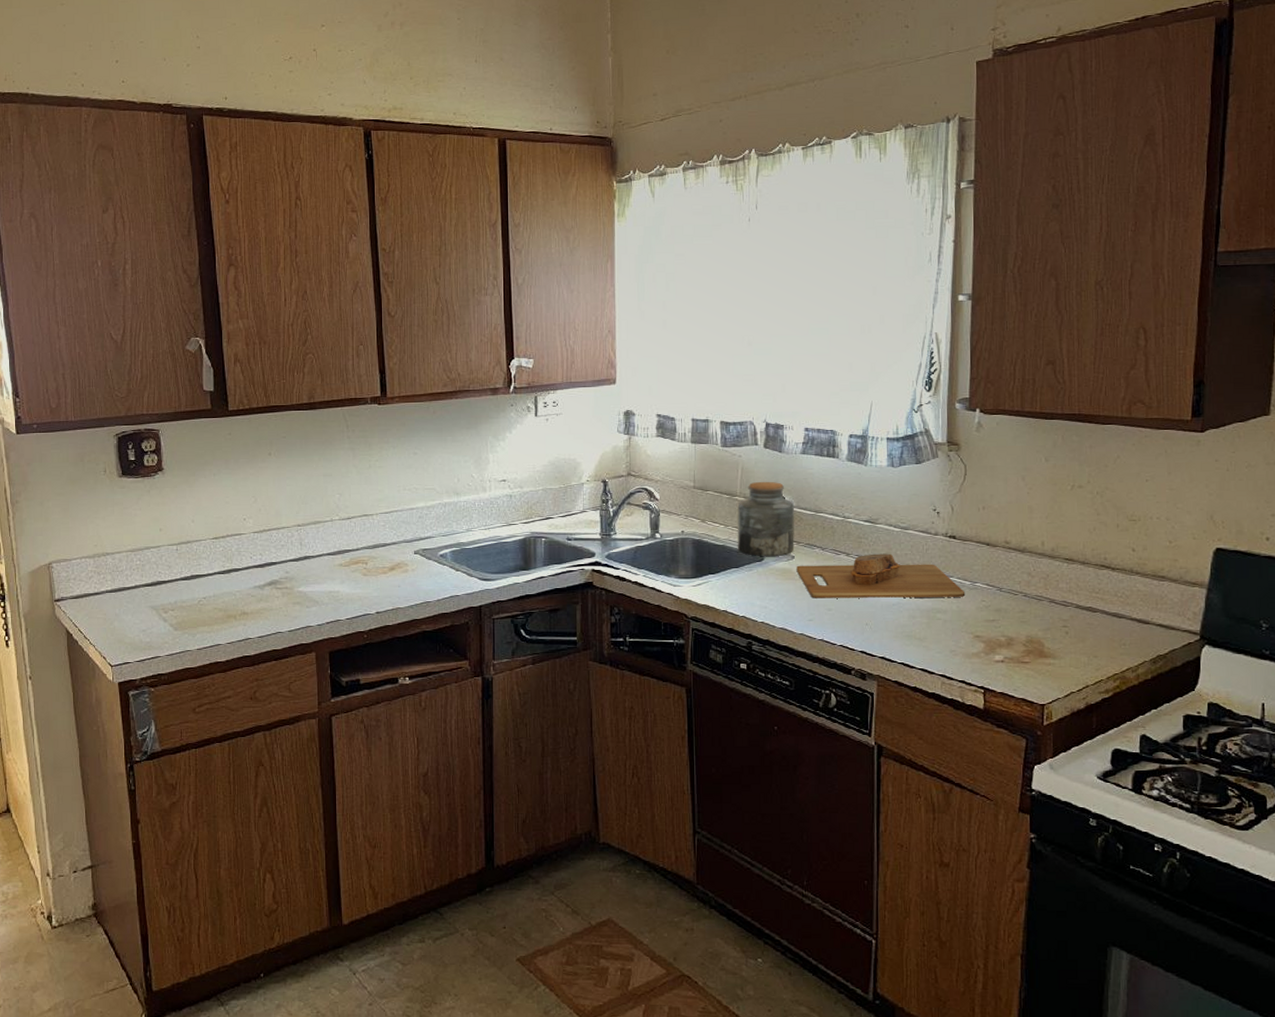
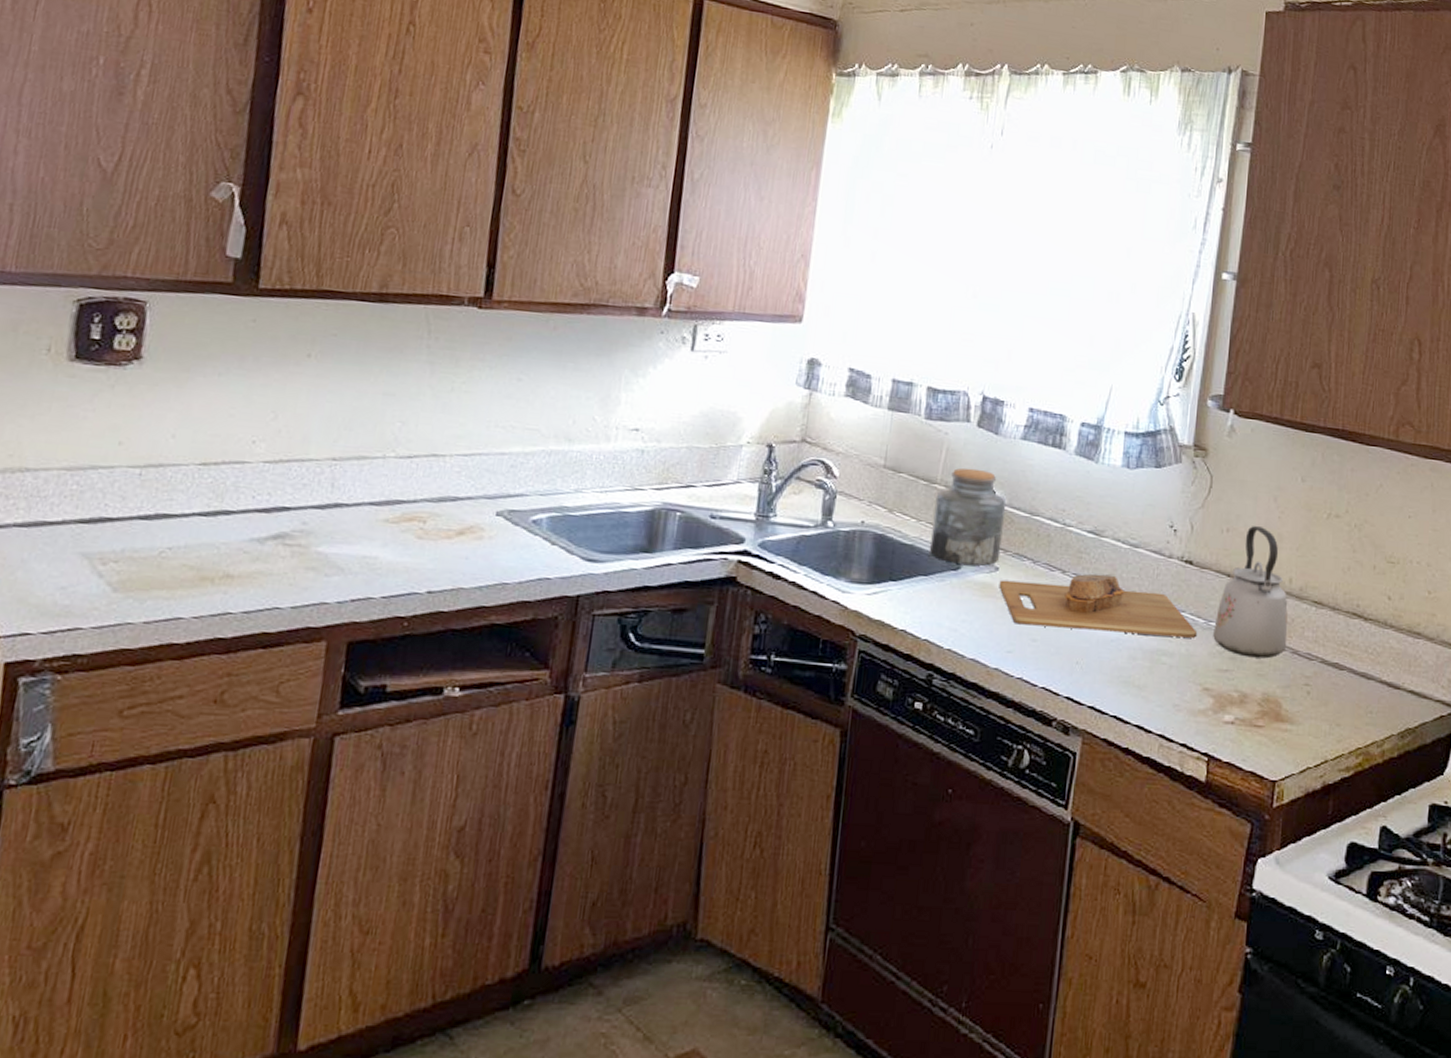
kettle: none [979,502,1044,609] -> present [1213,526,1288,659]

